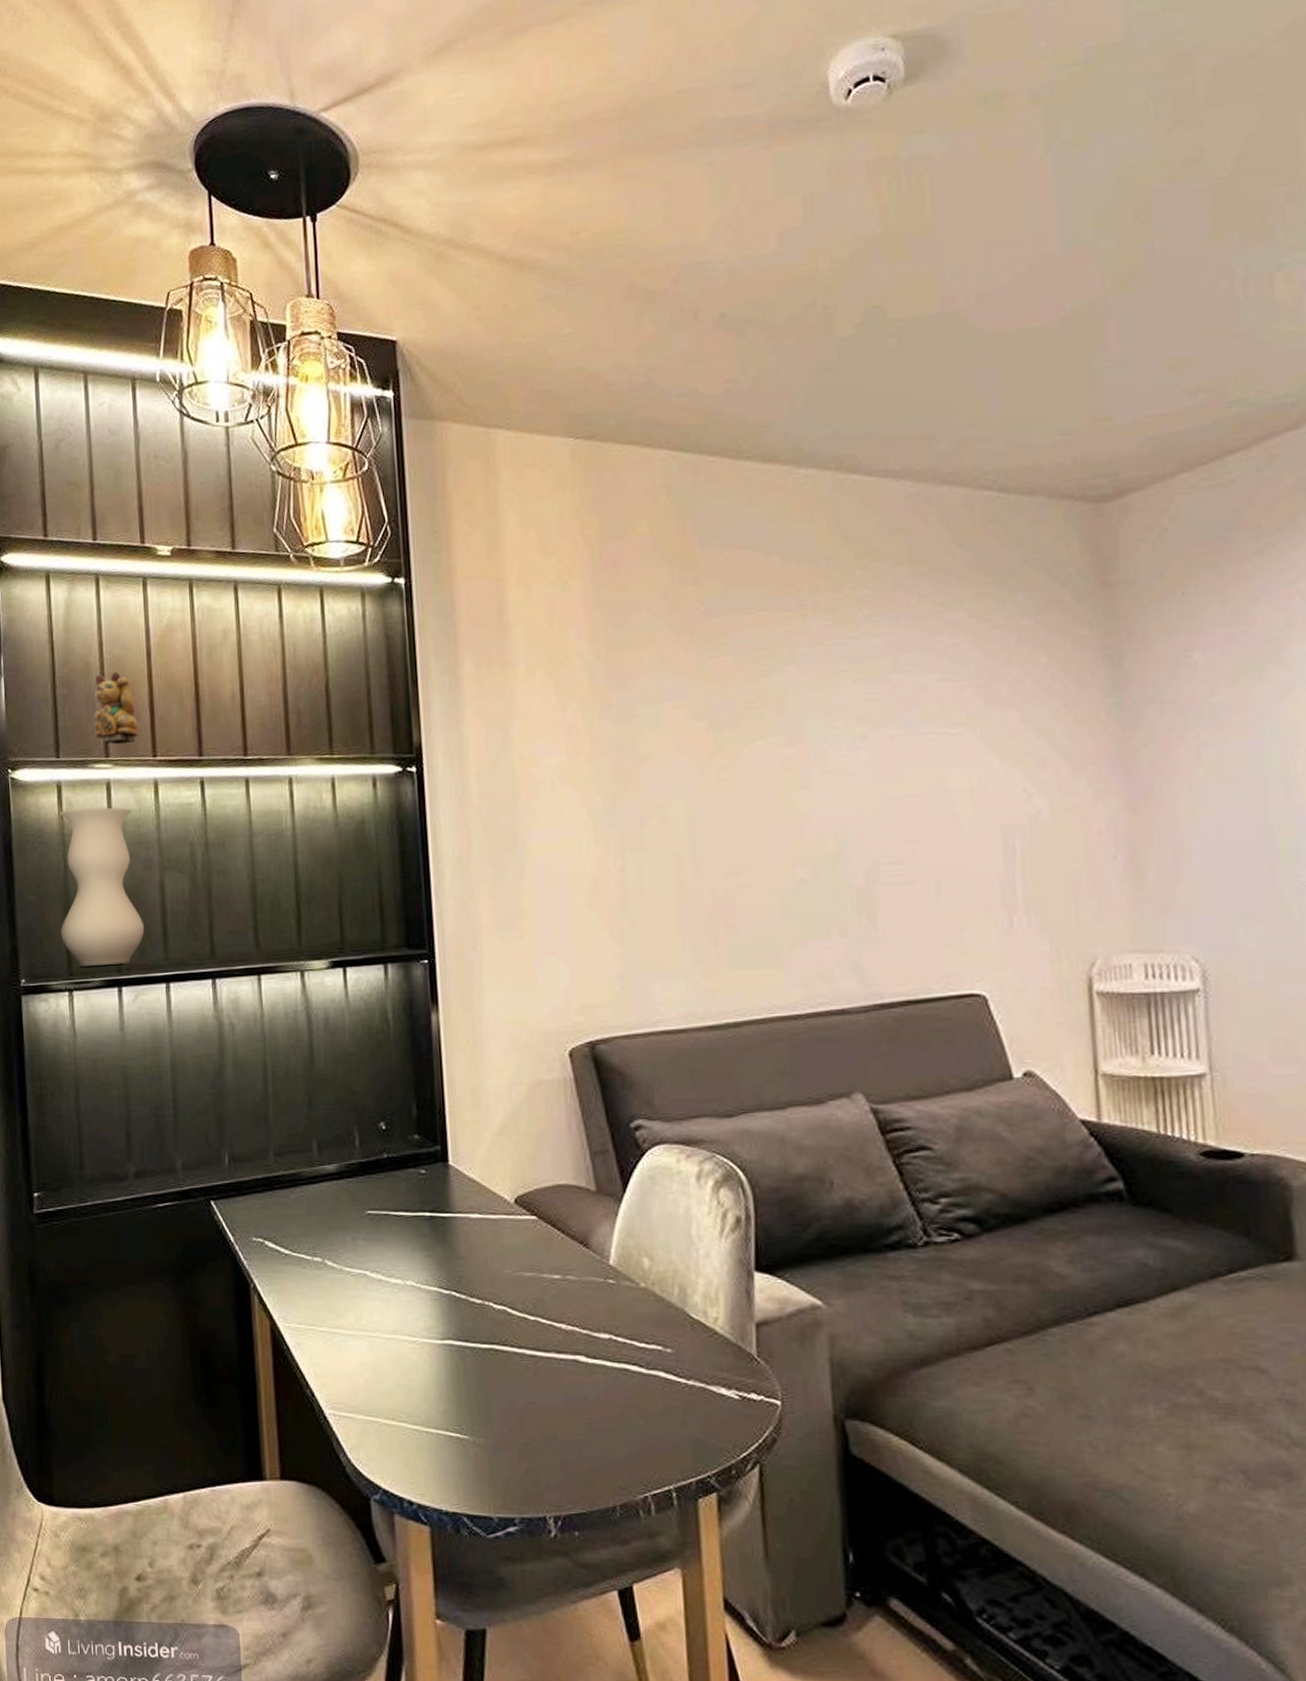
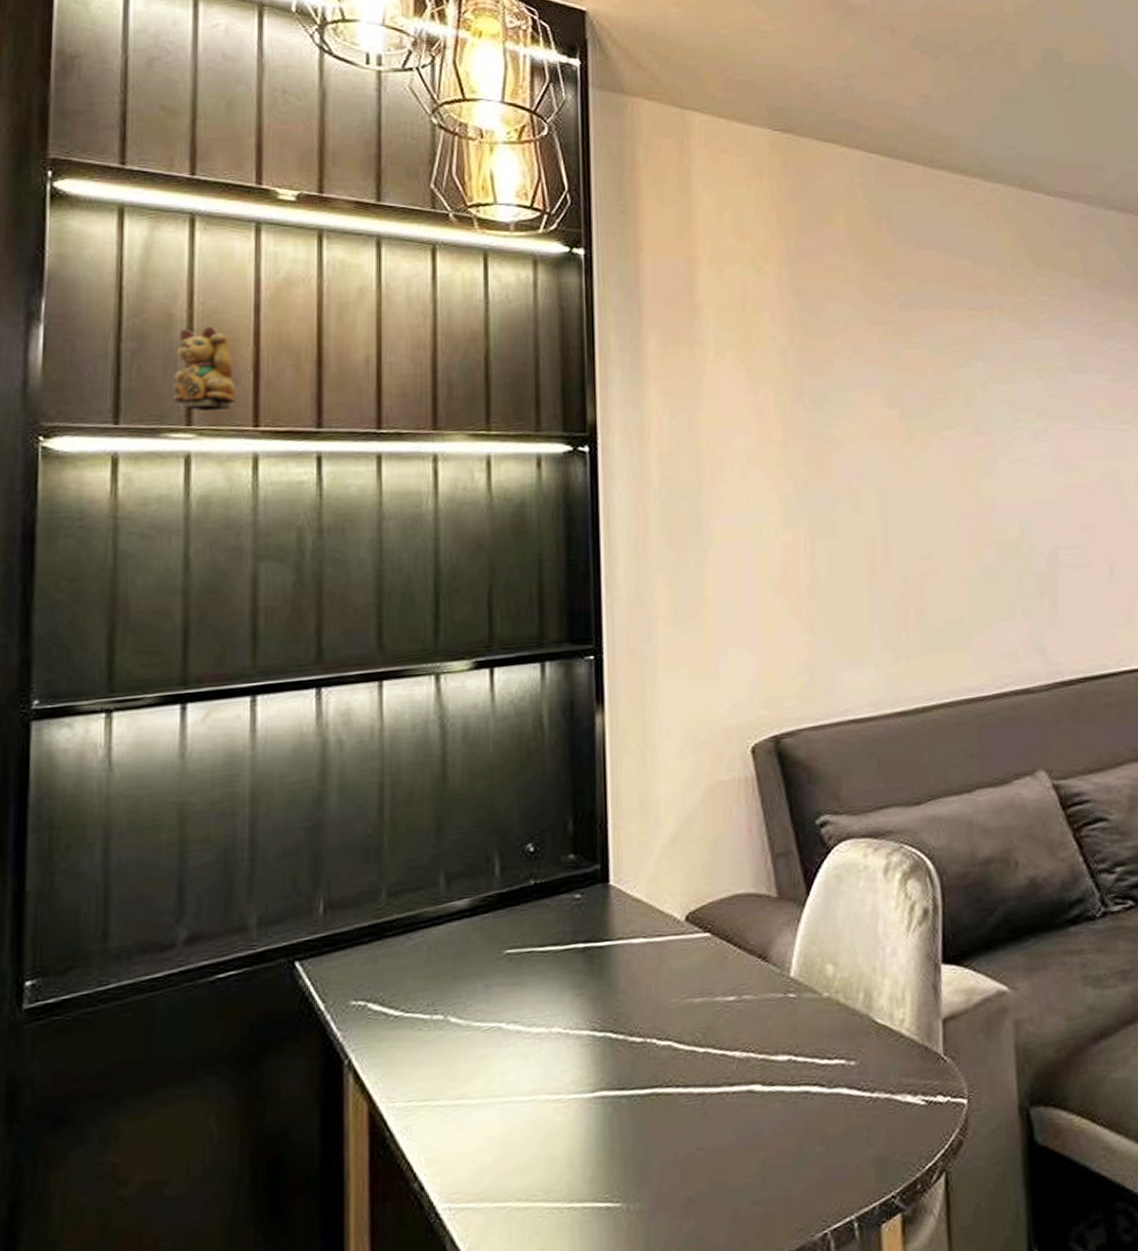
vase: present [59,807,145,967] -> none [101,485,226,681]

